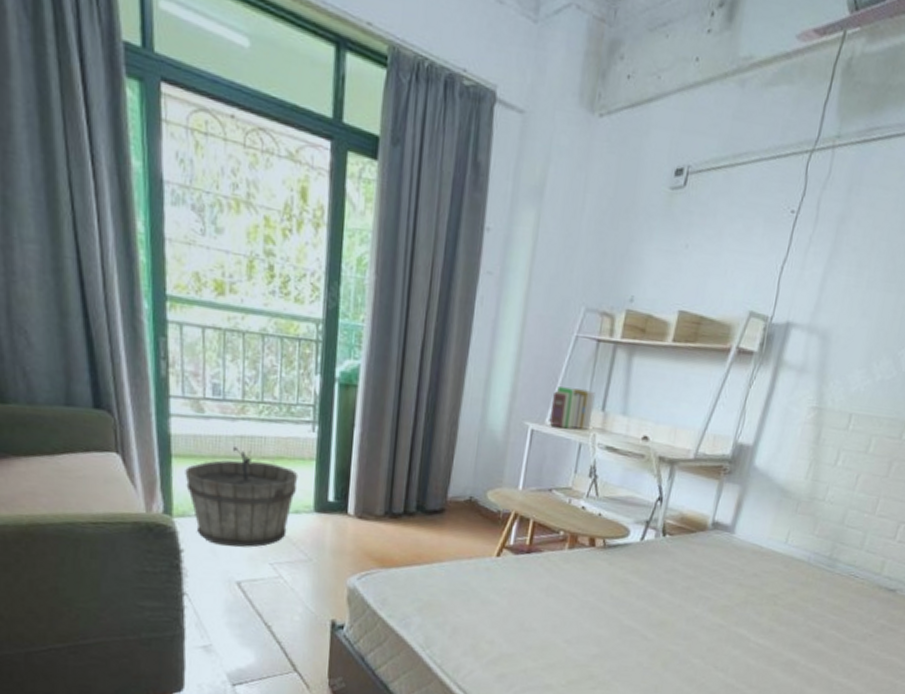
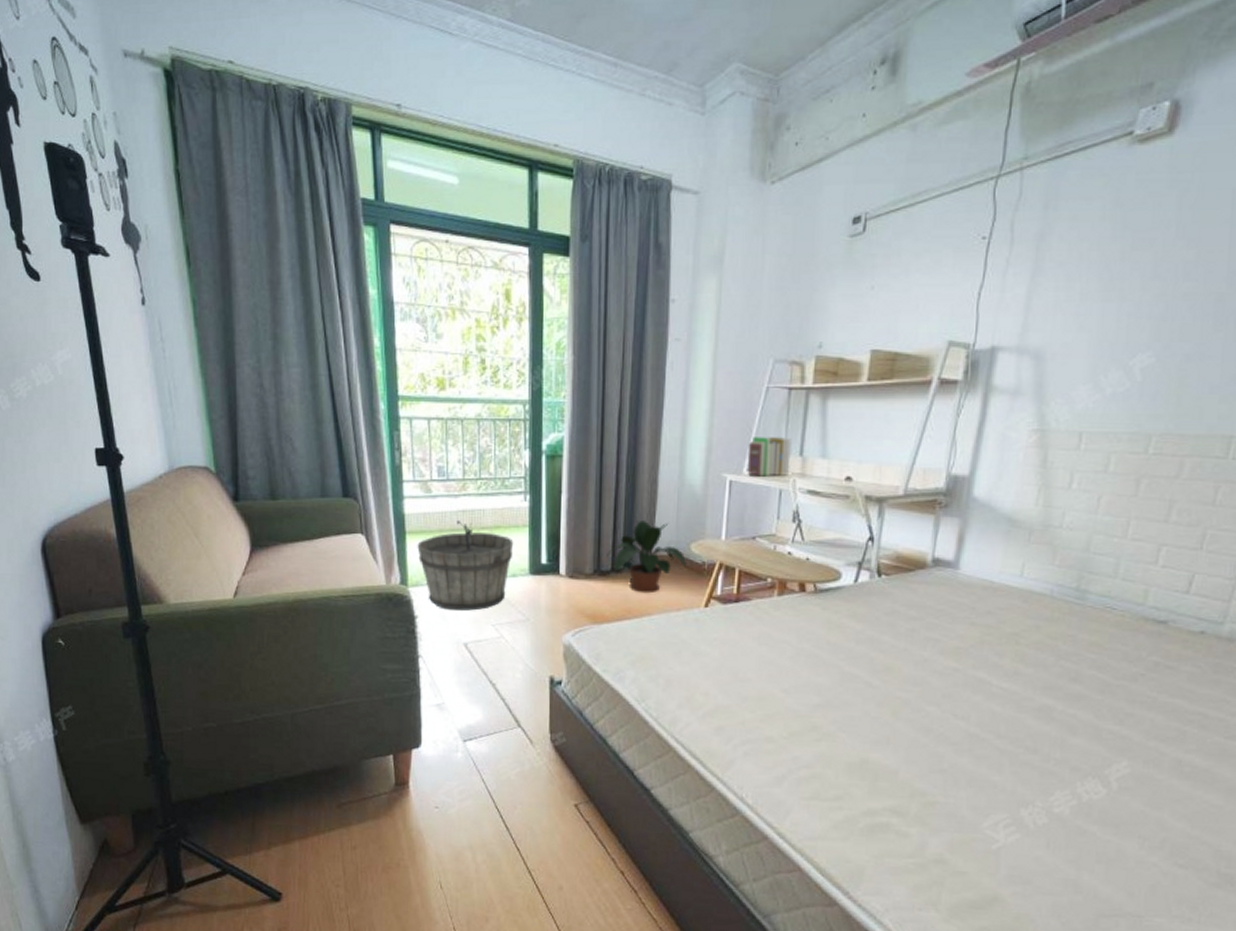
potted plant: none [400,451,481,540] -> present [607,510,686,594]

